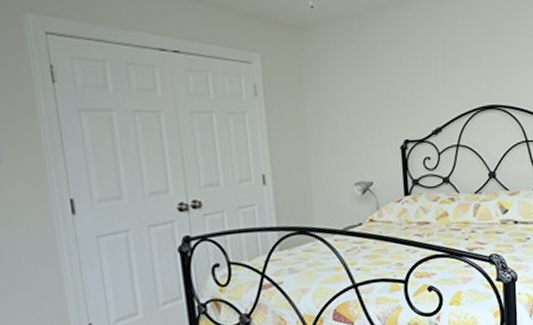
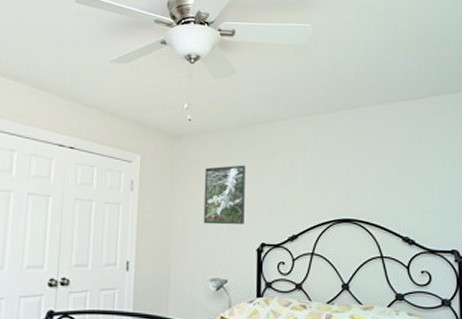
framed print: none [336,55,385,126] -> present [203,165,245,225]

